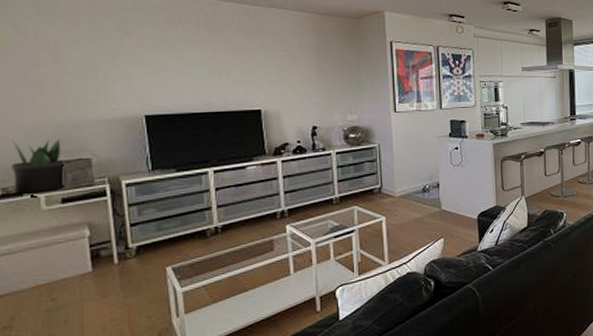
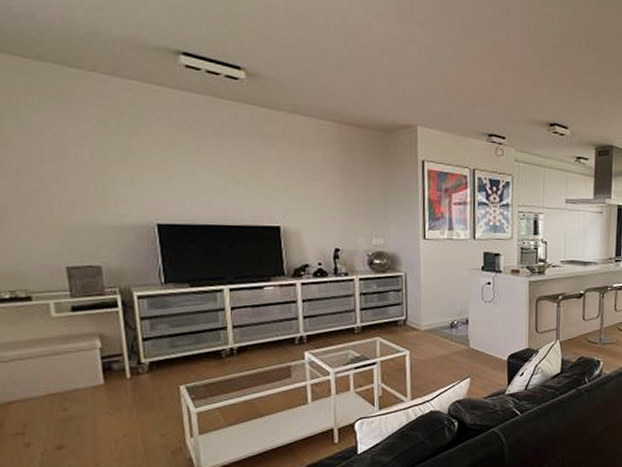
planter: present [11,139,69,194] -> none [18,241,78,299]

